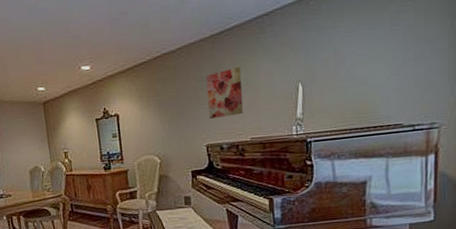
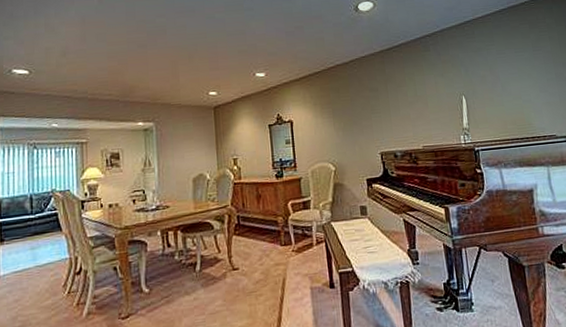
wall art: present [206,67,244,119] -> none [378,80,414,127]

